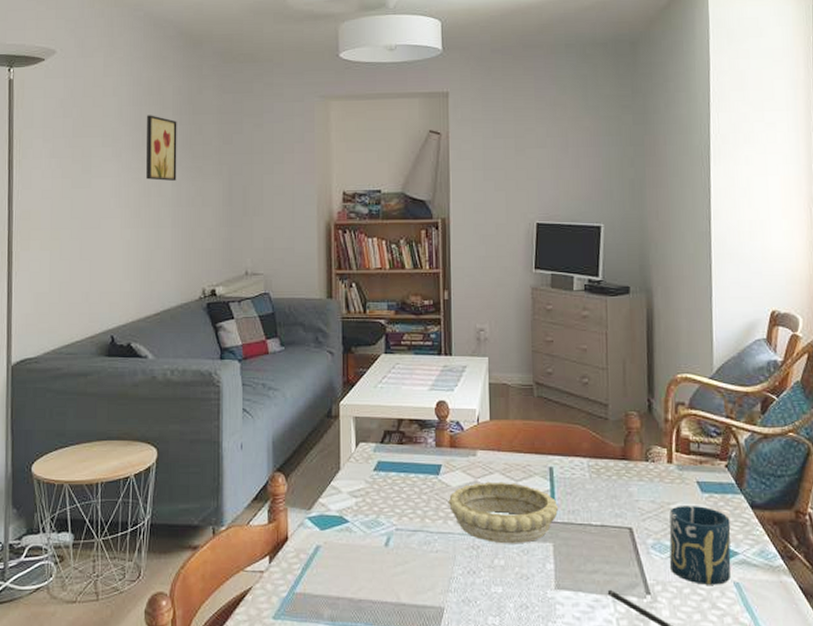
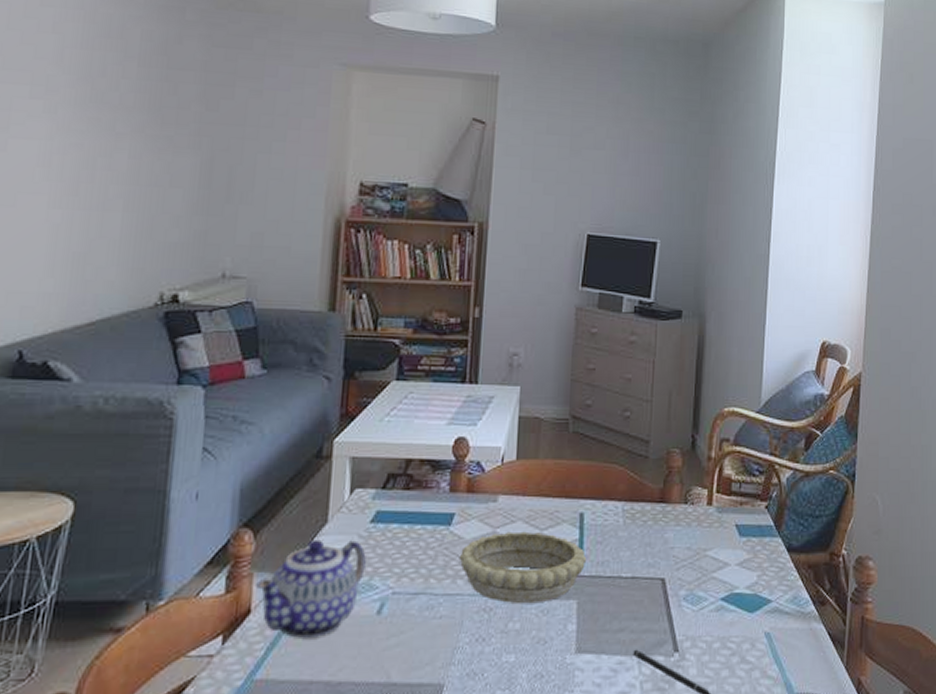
wall art: present [146,115,177,181] -> none [92,63,143,151]
teapot: none [290,483,373,562] -> present [256,539,366,638]
cup: present [669,506,731,585] -> none [702,551,766,637]

